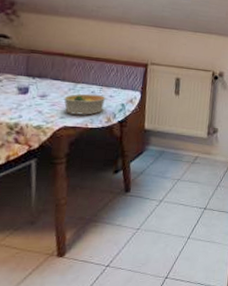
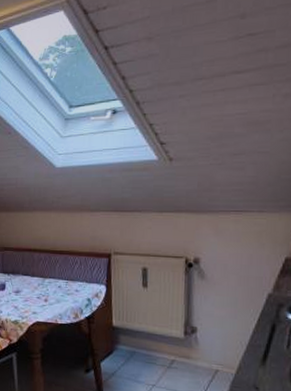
bowl: present [64,93,106,115] -> none [35,288,72,311]

